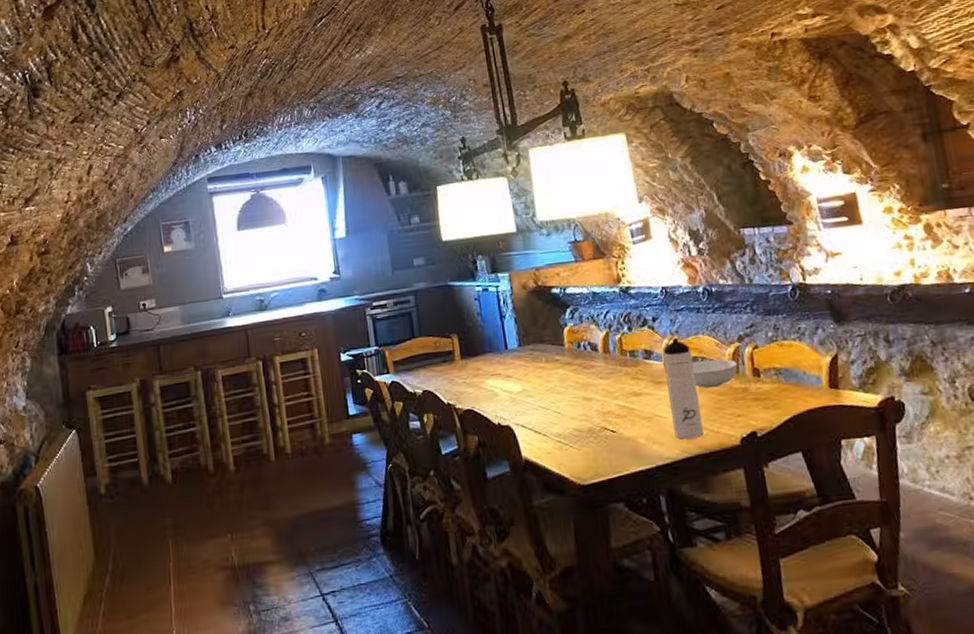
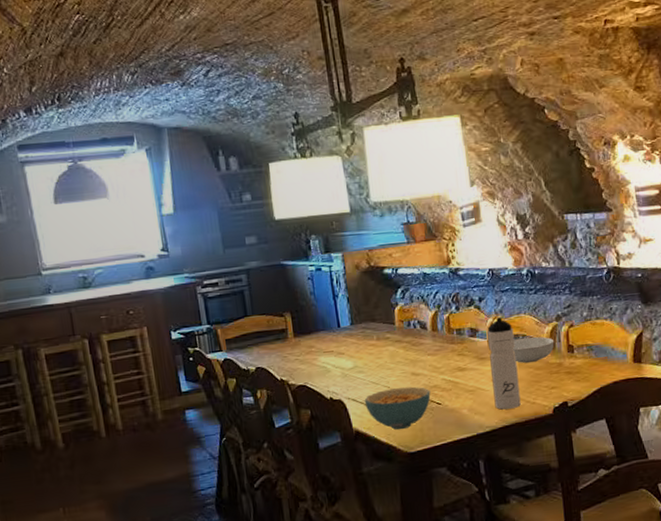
cereal bowl: none [533,412,604,460] -> present [364,386,431,430]

